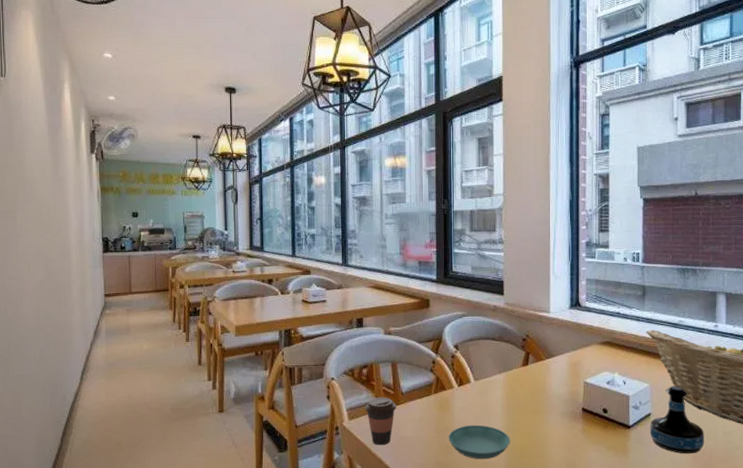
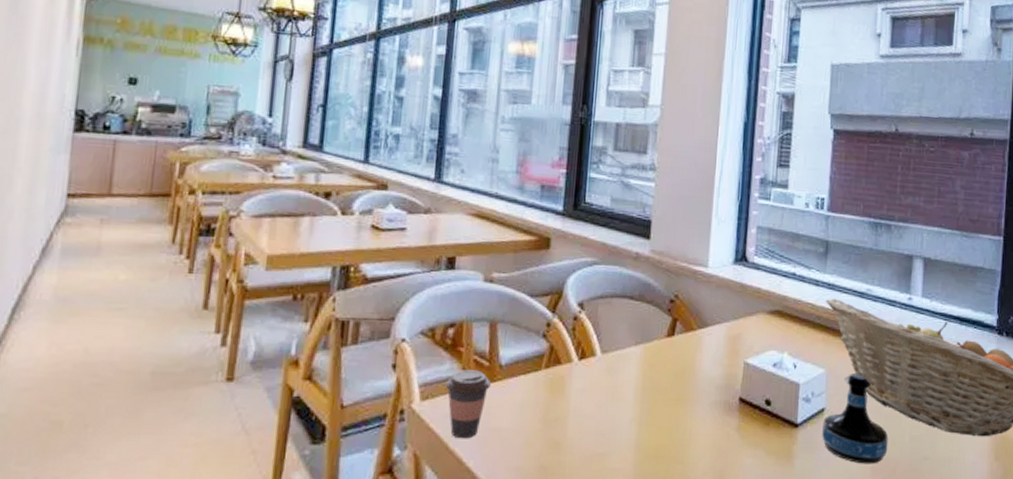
saucer: present [448,424,511,460] -> none [558,414,643,464]

